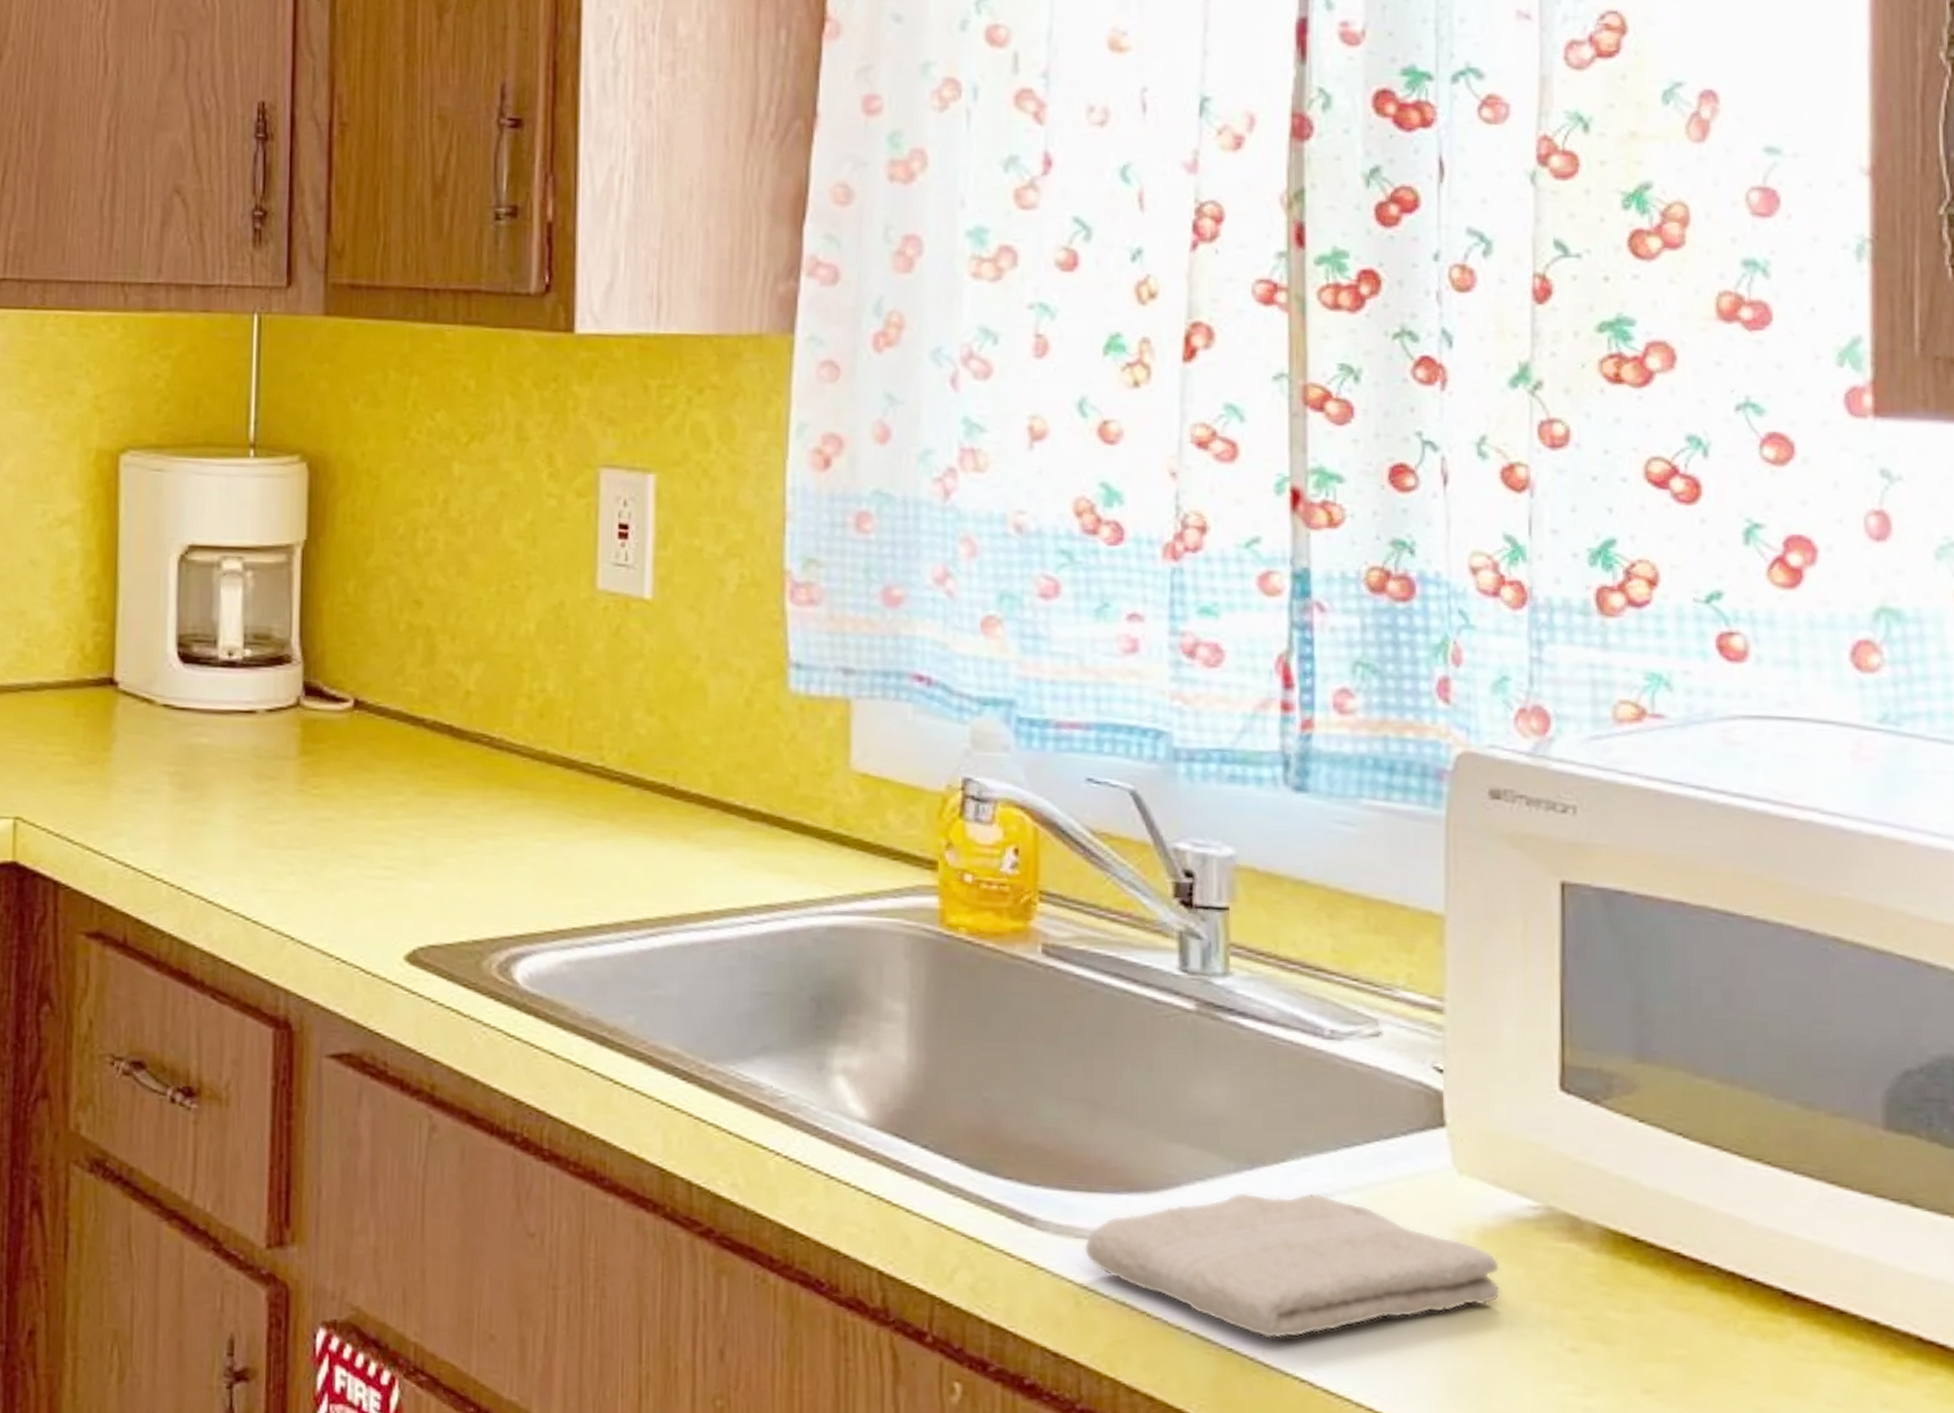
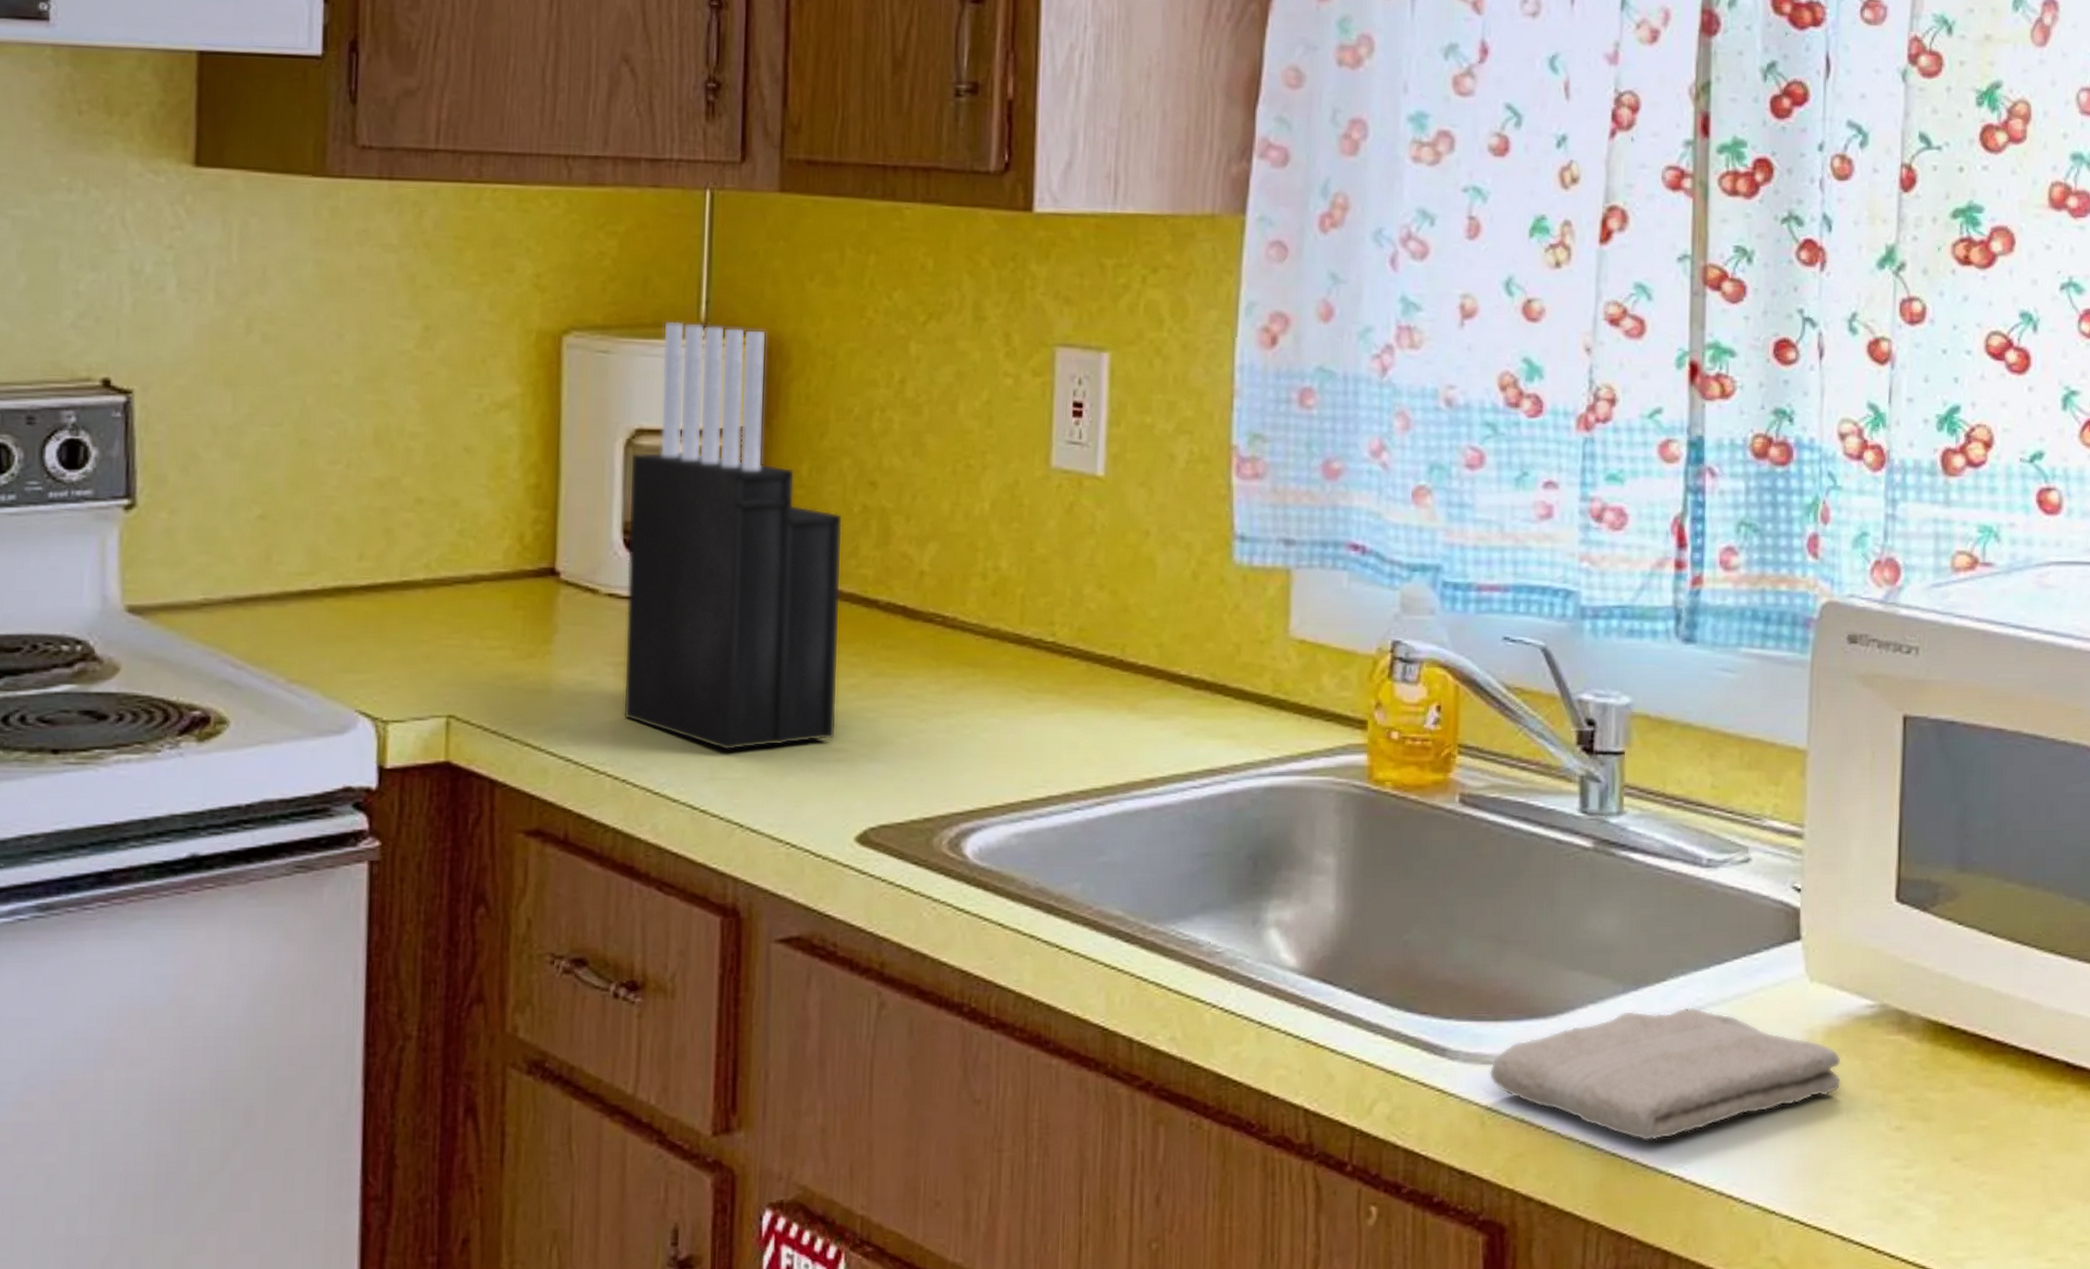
knife block: none [178,441,388,864] -> present [622,321,842,751]

